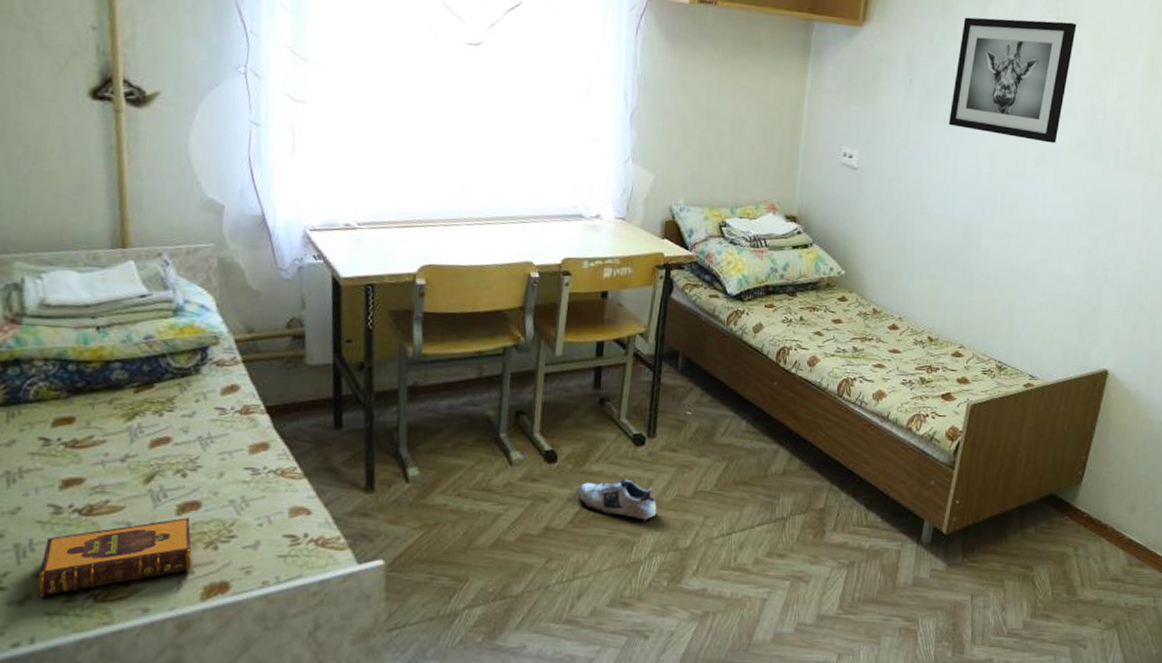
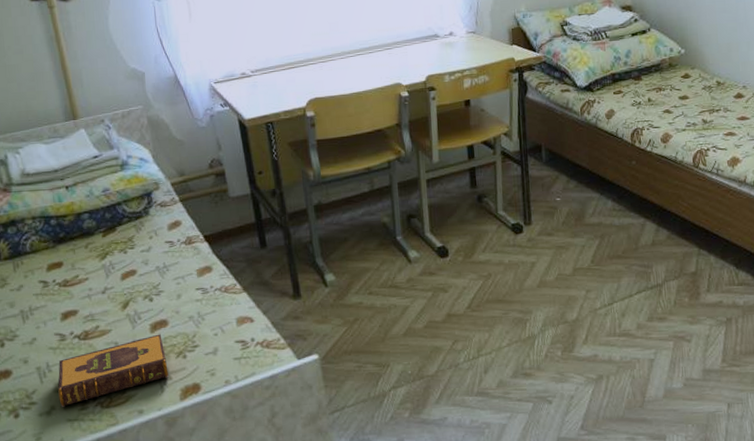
shoe: present [575,479,657,523] -> none [468,264,543,302]

